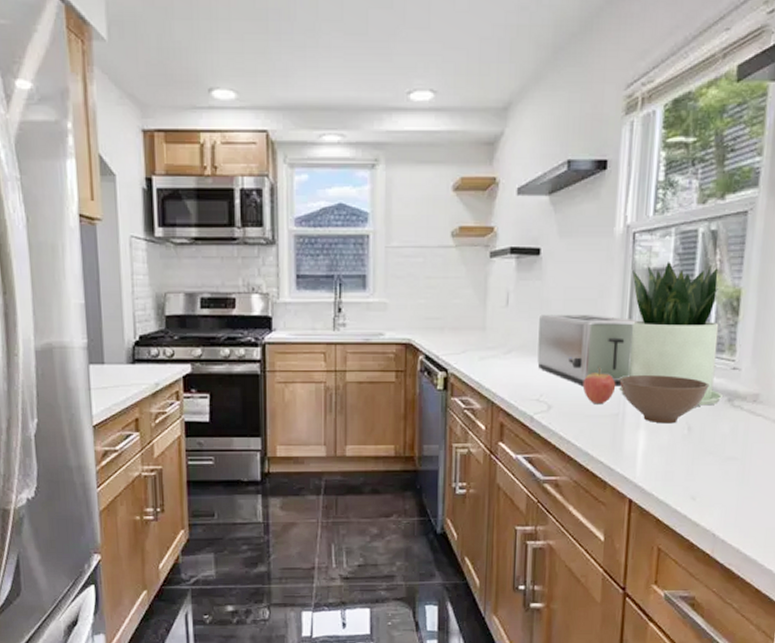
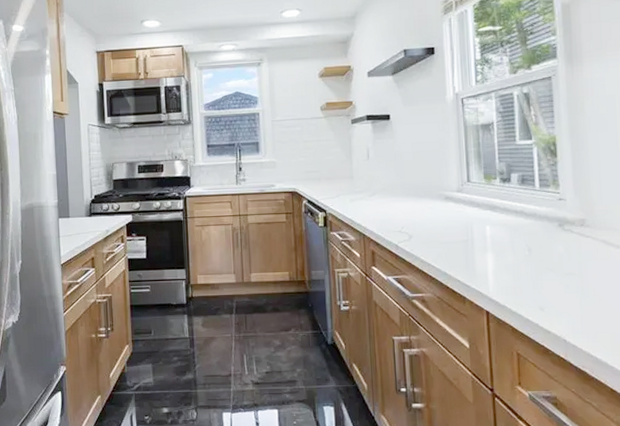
toaster: present [537,314,642,385] -> none [395,162,477,218]
fruit: present [582,366,616,405] -> none [435,202,463,233]
planter: present [619,262,724,406] -> none [465,119,555,231]
bowl: present [619,375,710,424] -> none [465,207,541,247]

